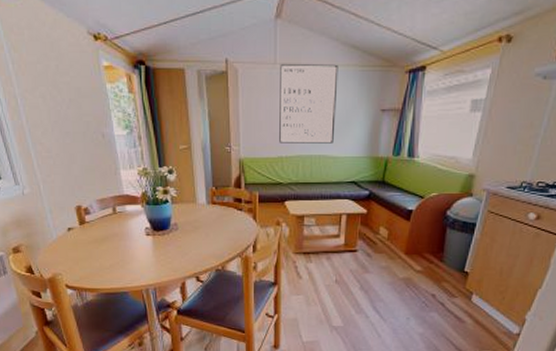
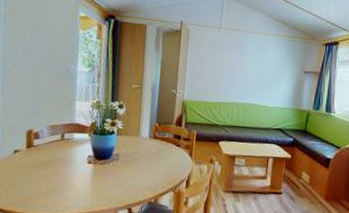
wall art: present [279,63,338,144] -> none [218,28,270,95]

